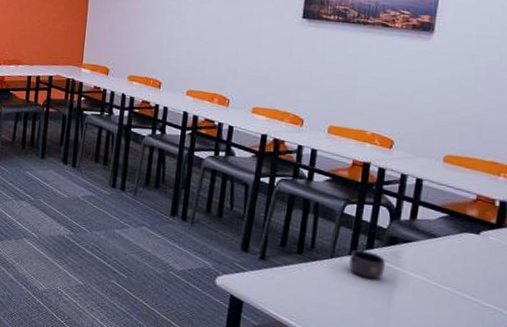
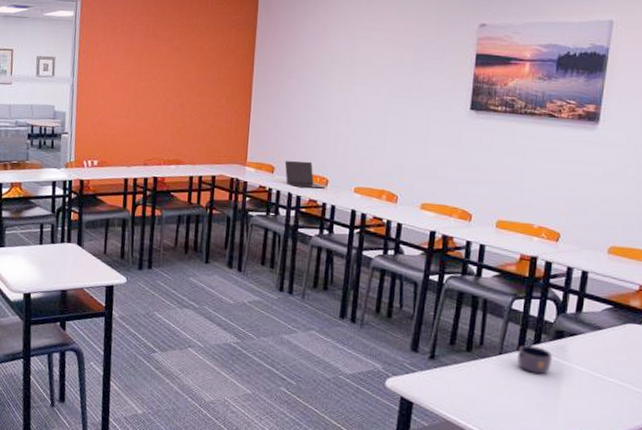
laptop: none [119,63,159,91] -> present [284,160,326,189]

